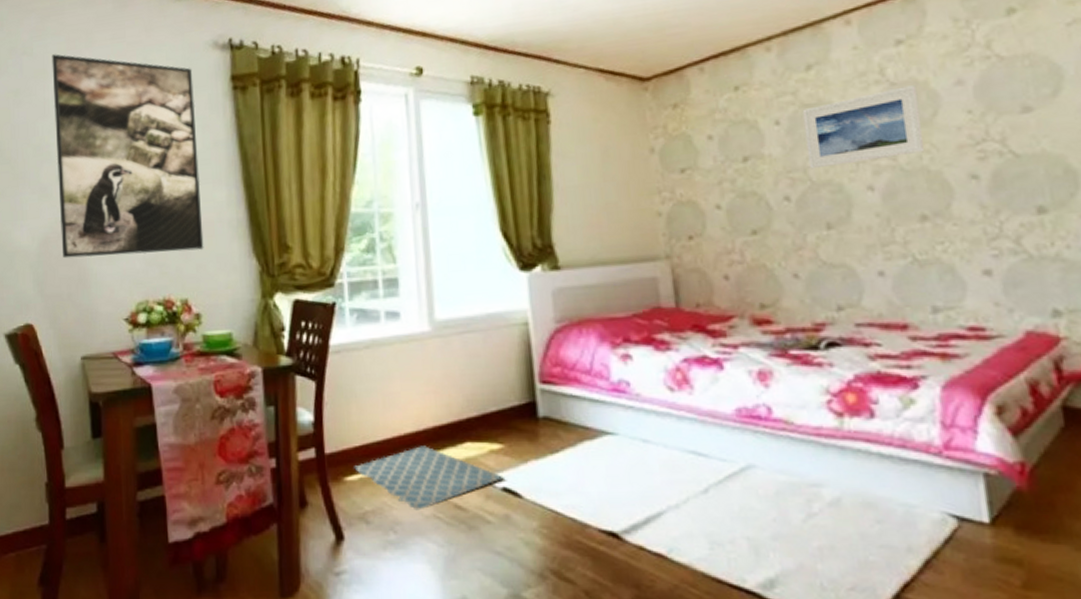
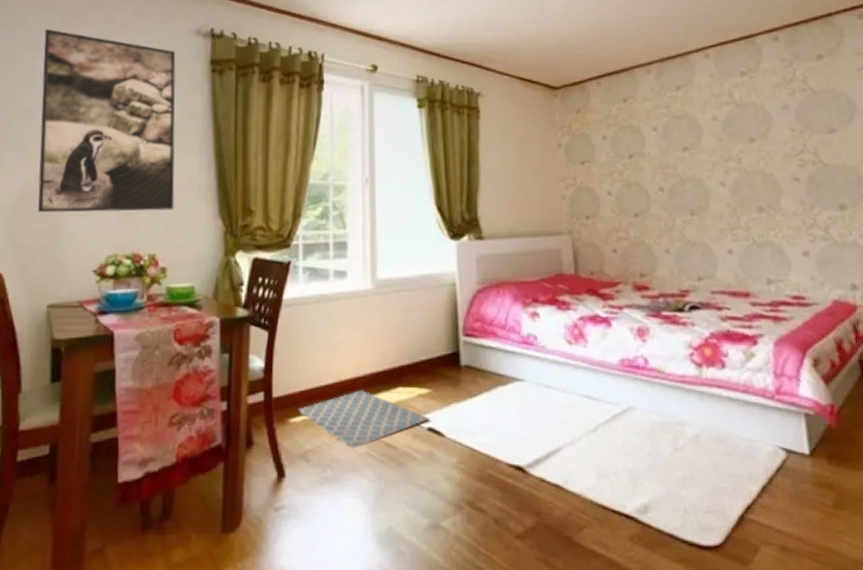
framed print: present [802,85,925,169] -> none [673,107,762,167]

